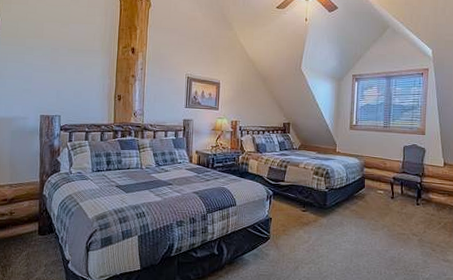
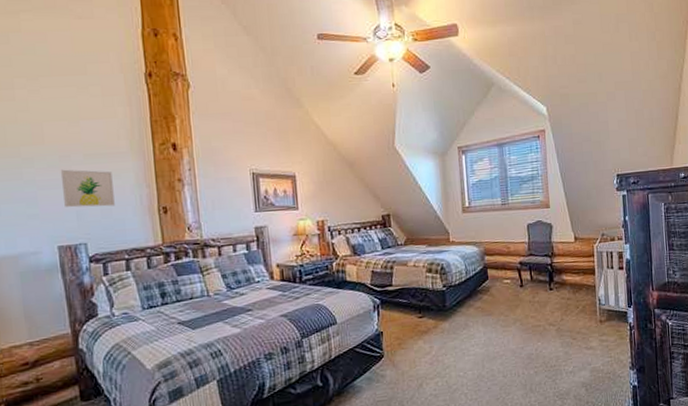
wall art: none [49,58,86,90] -> present [61,169,115,208]

